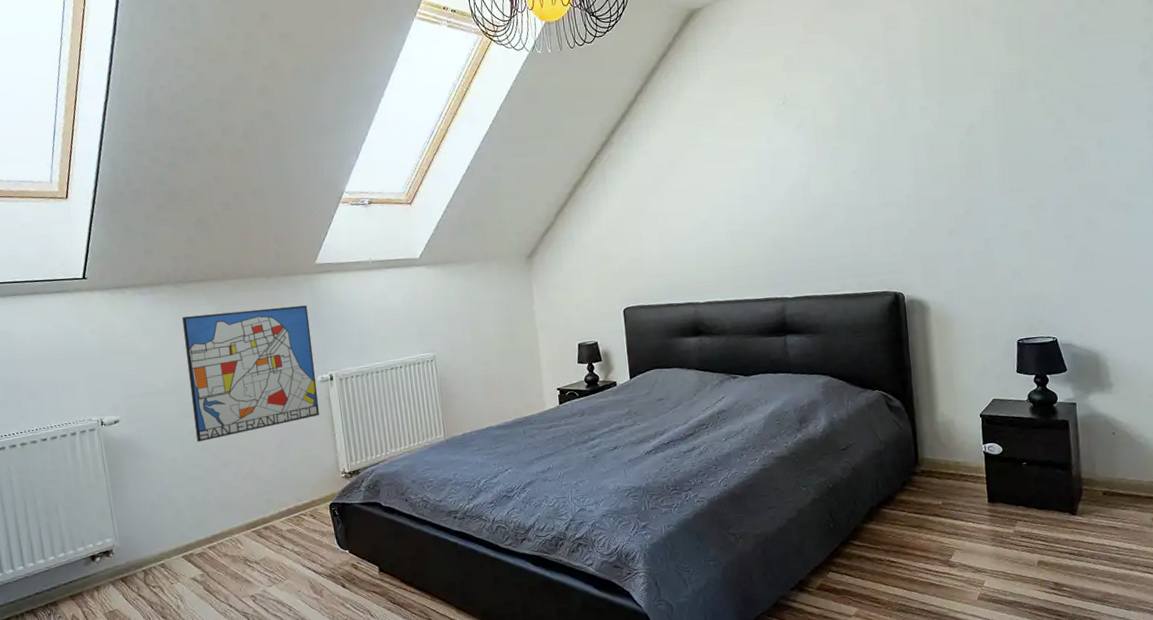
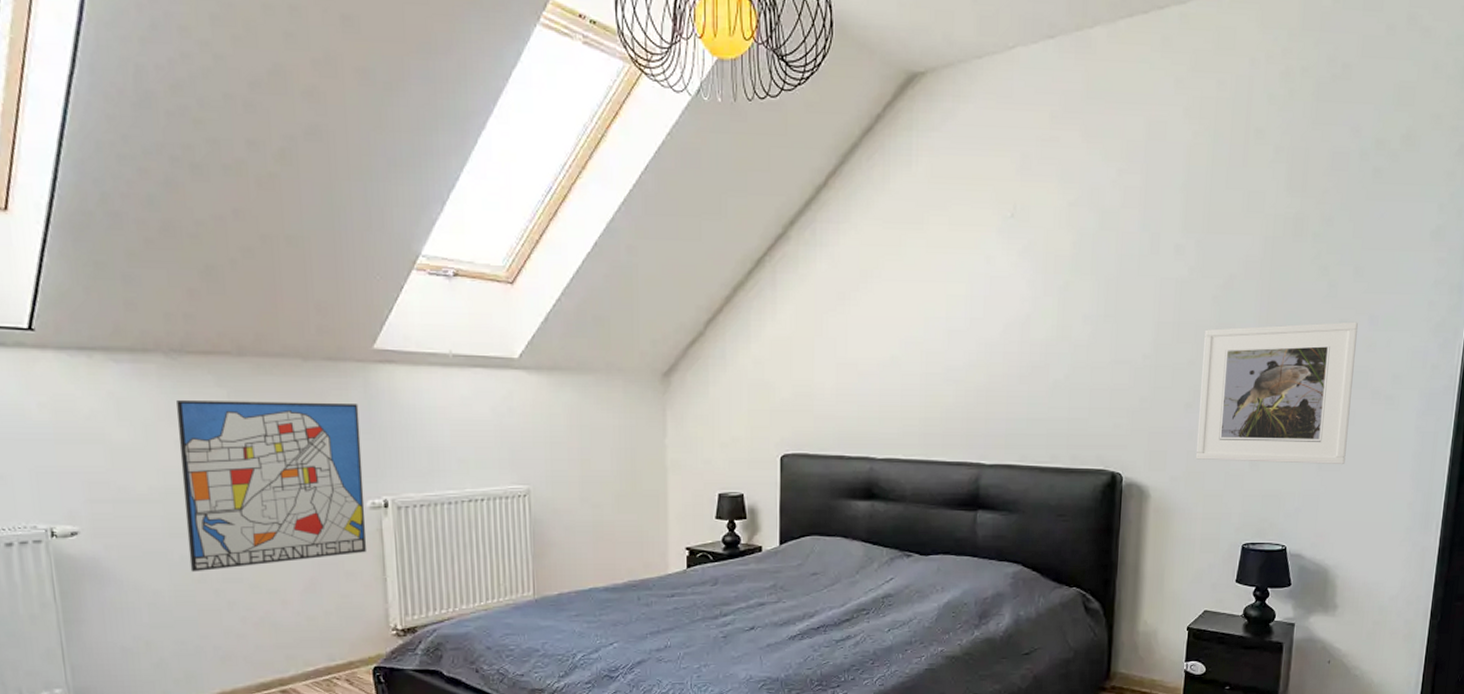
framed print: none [956,147,1097,275] -> present [1195,321,1358,465]

